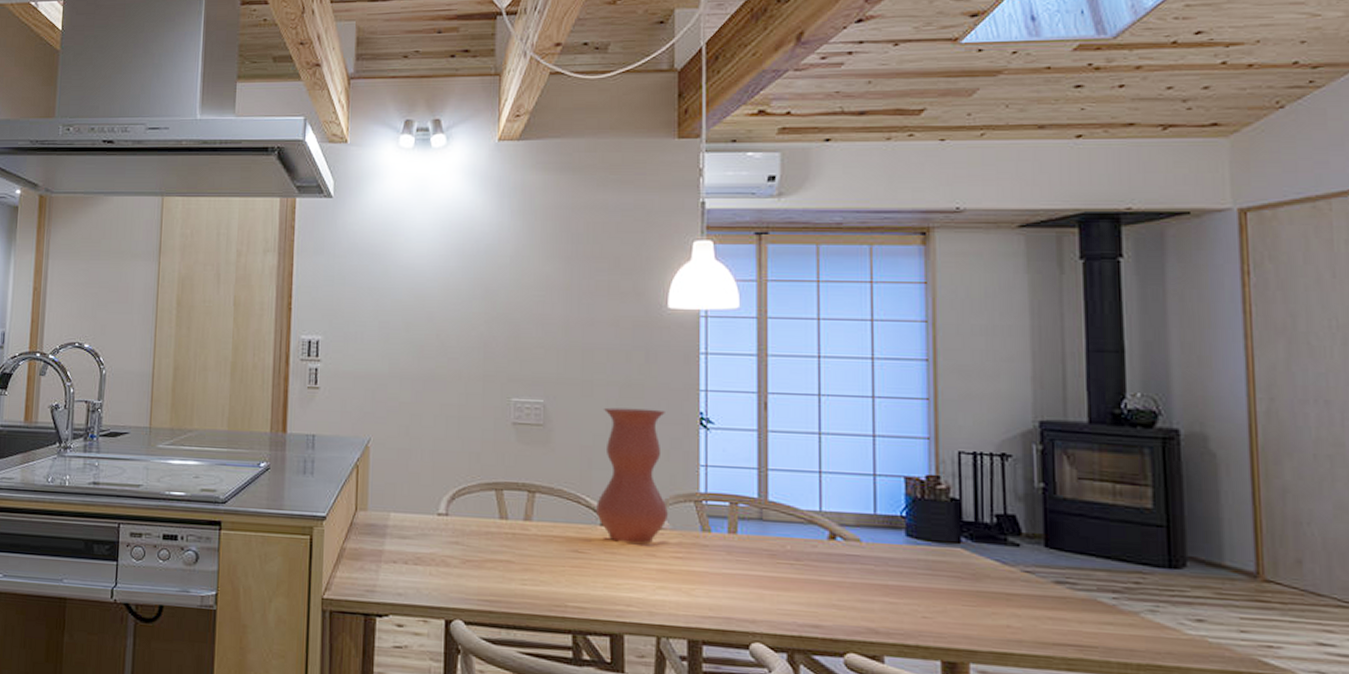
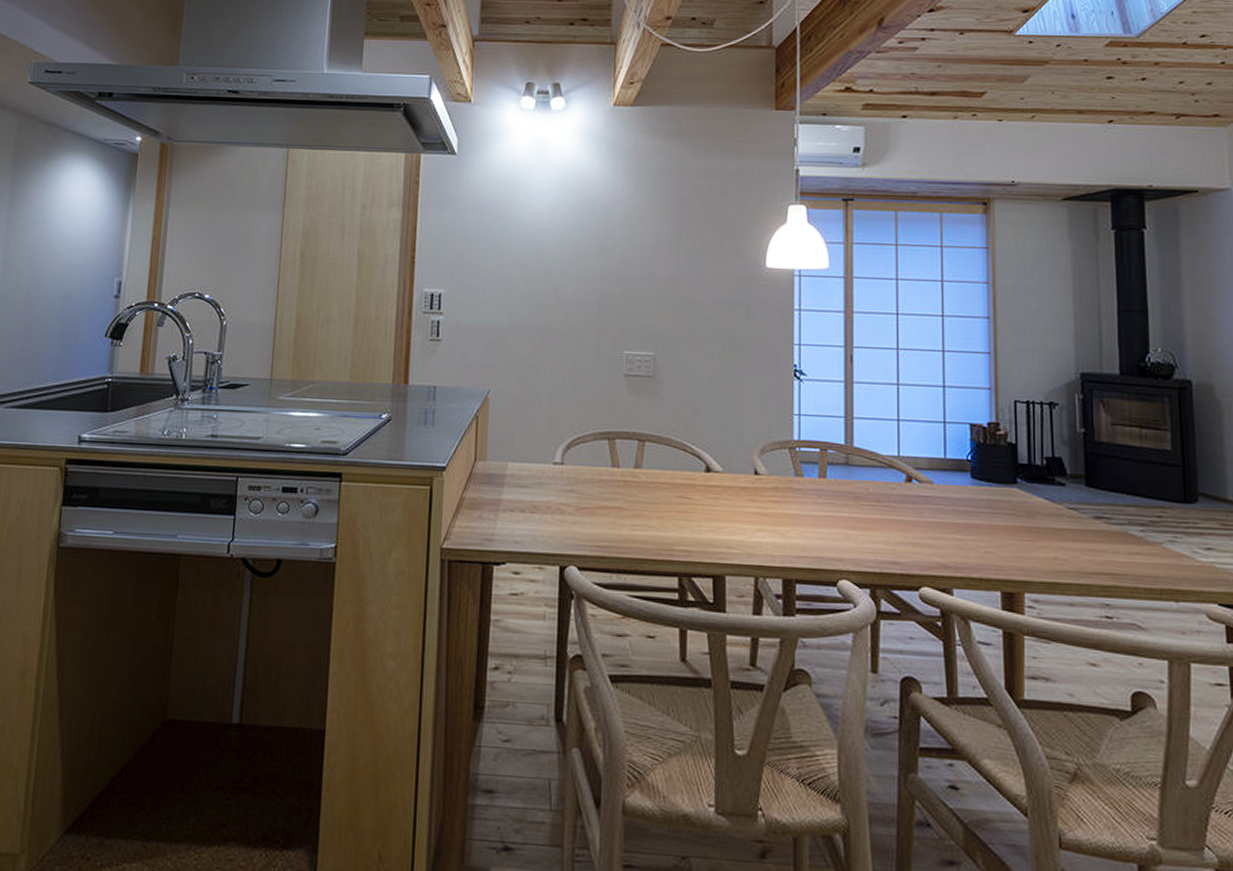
vase: present [596,407,668,544] -> none [701,360,765,489]

